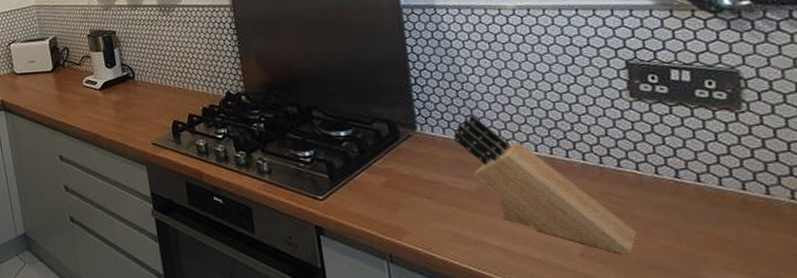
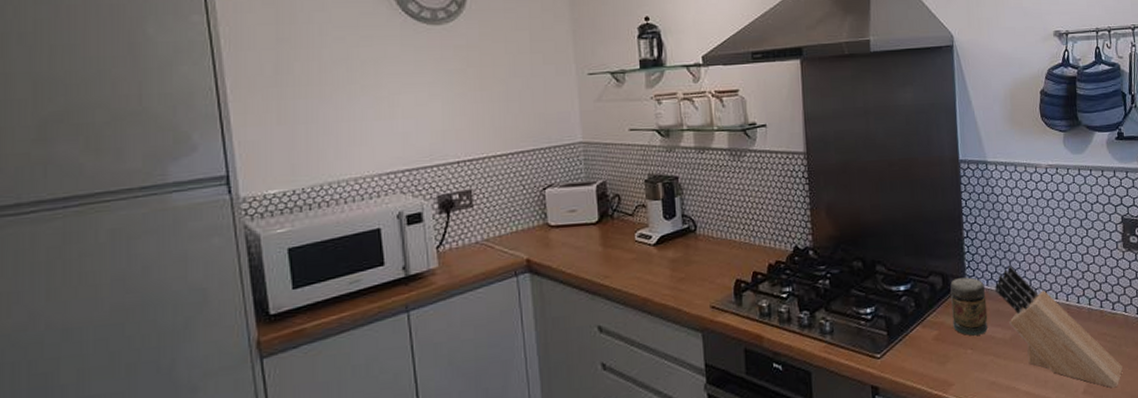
jar: none [398,125,447,185] -> present [950,277,988,336]

